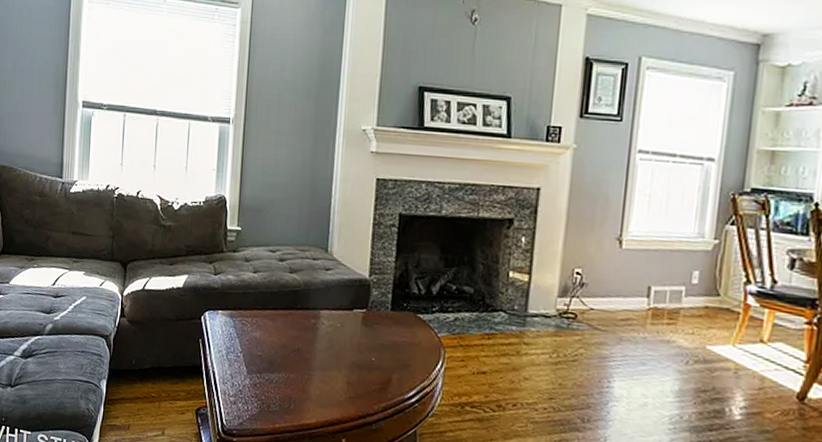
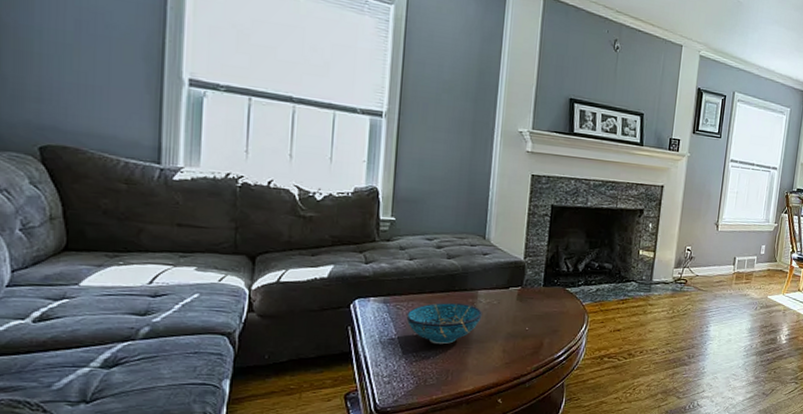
decorative bowl: none [251,321,325,368] -> present [406,303,482,345]

